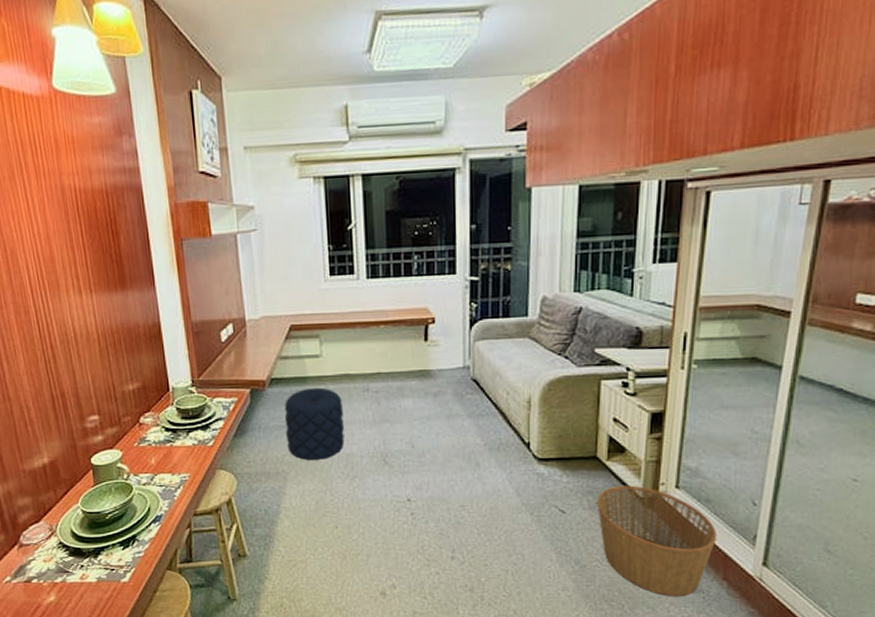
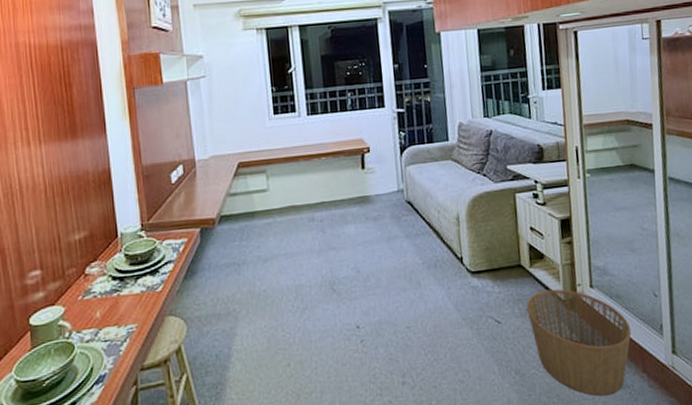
pouf: present [284,387,344,460] -> none [234,221,293,296]

